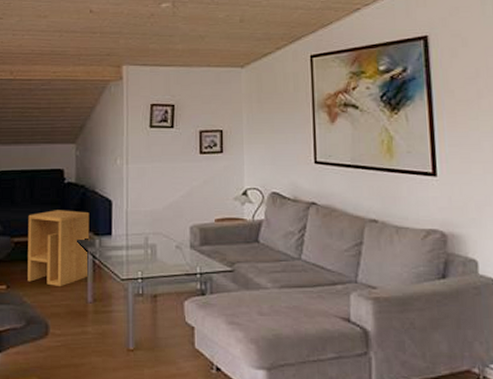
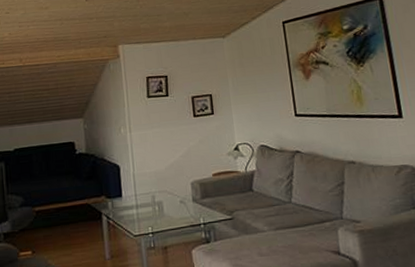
side table: present [28,210,90,287] -> none [46,178,105,248]

